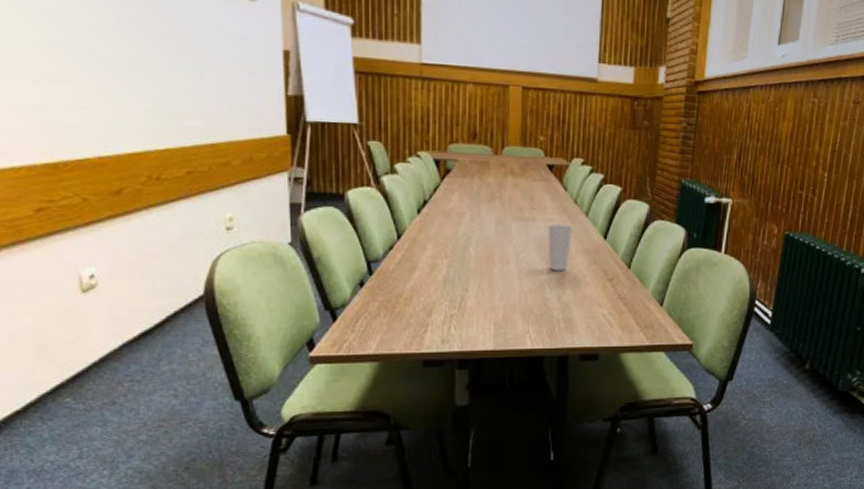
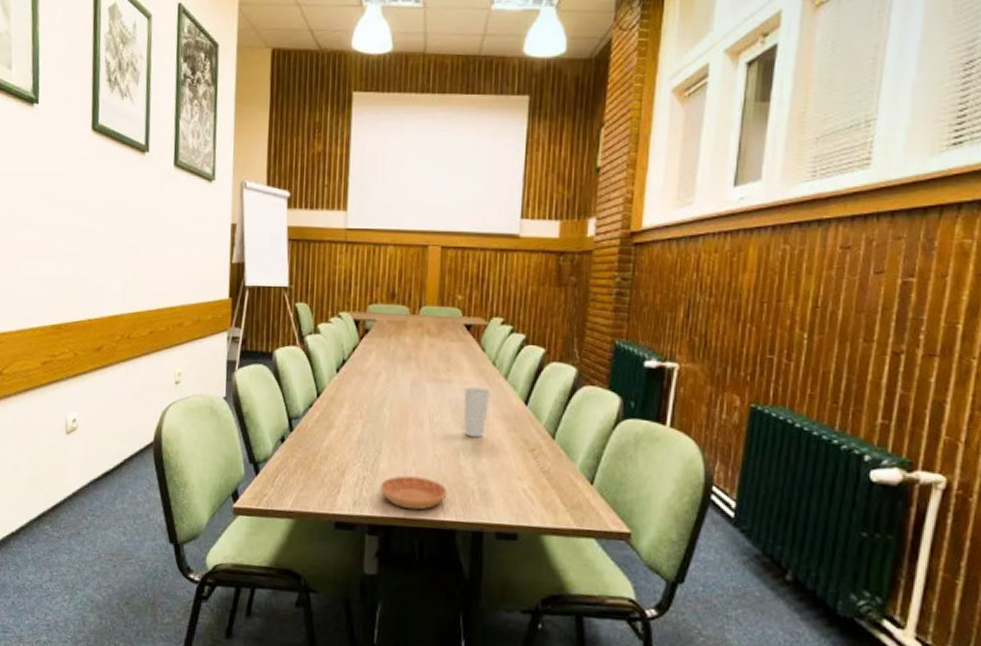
saucer: none [468,311,534,342] -> present [379,475,447,510]

